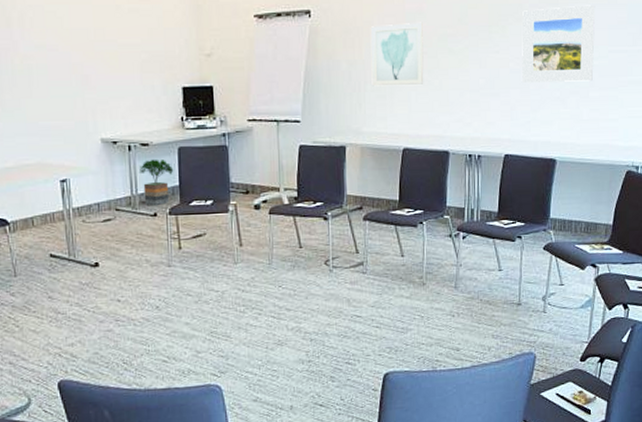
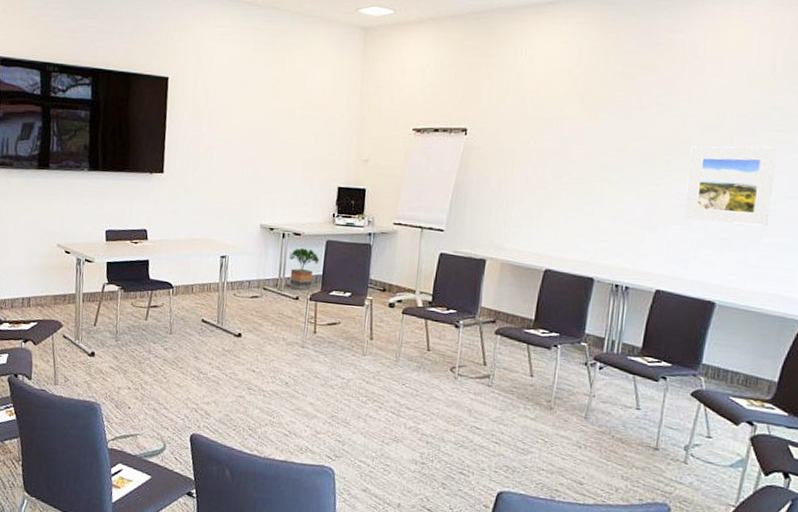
wall art: present [370,22,424,87] -> none [519,148,580,209]

